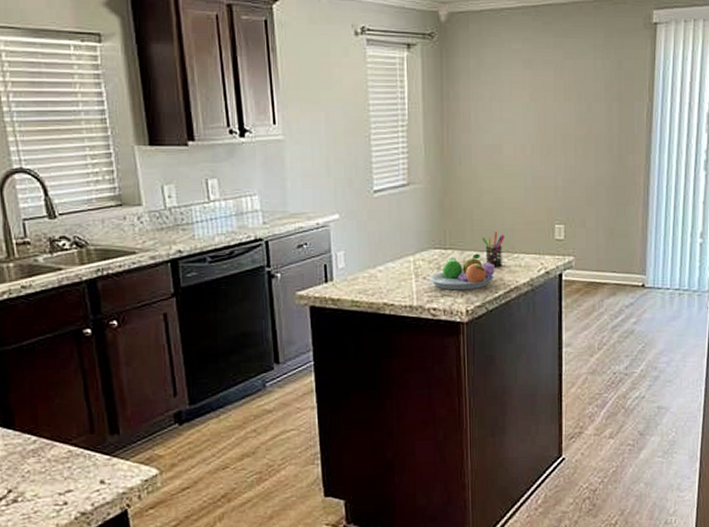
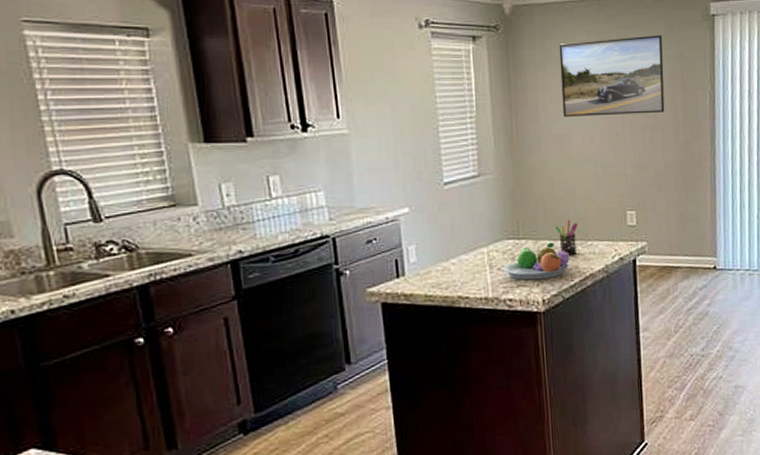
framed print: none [493,44,600,127] -> present [559,35,665,117]

